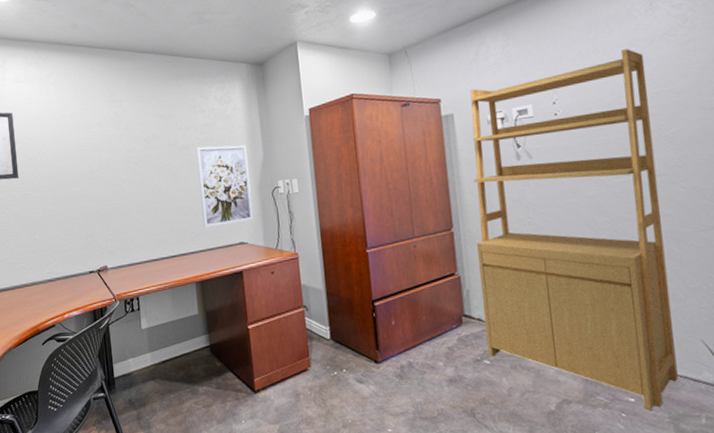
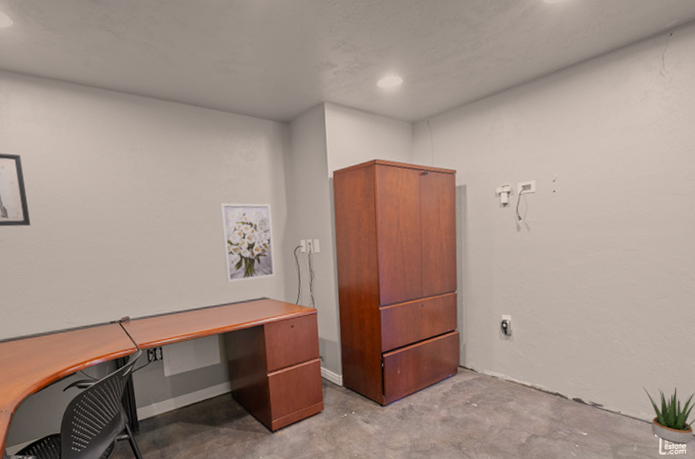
shelving unit: present [470,49,678,411] -> none [475,135,633,442]

